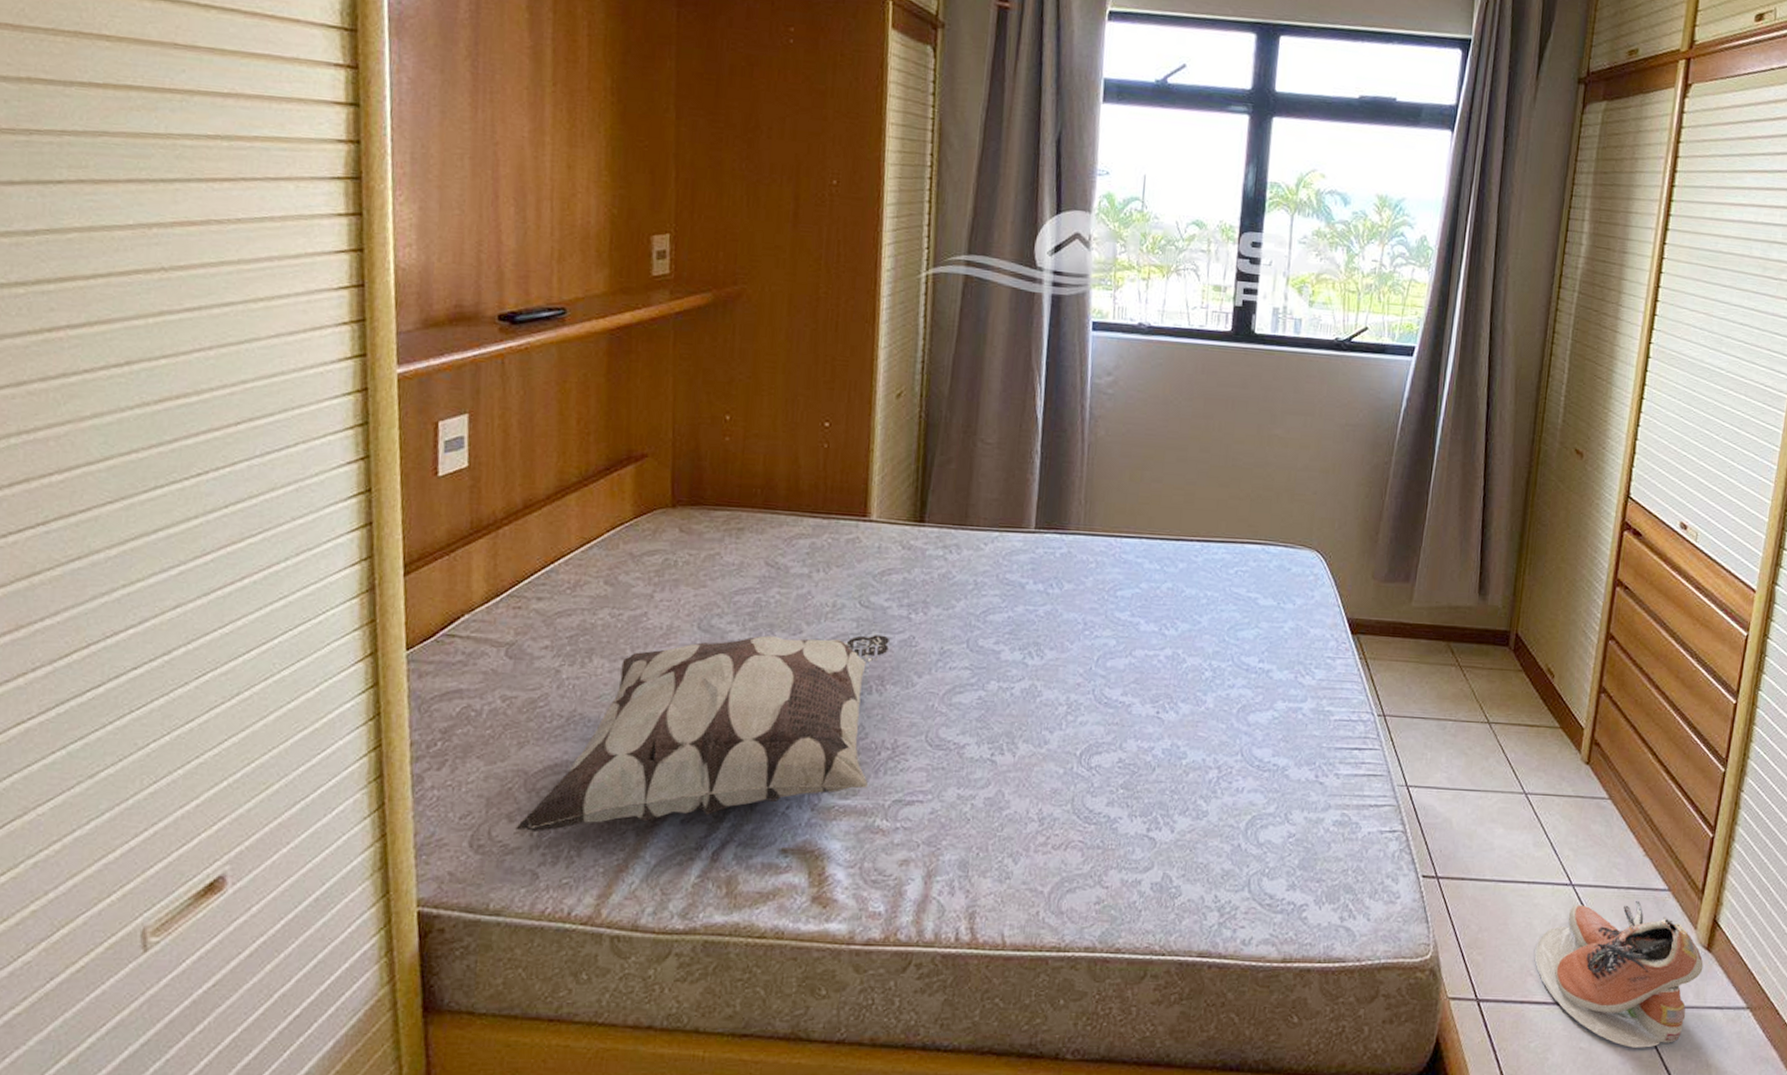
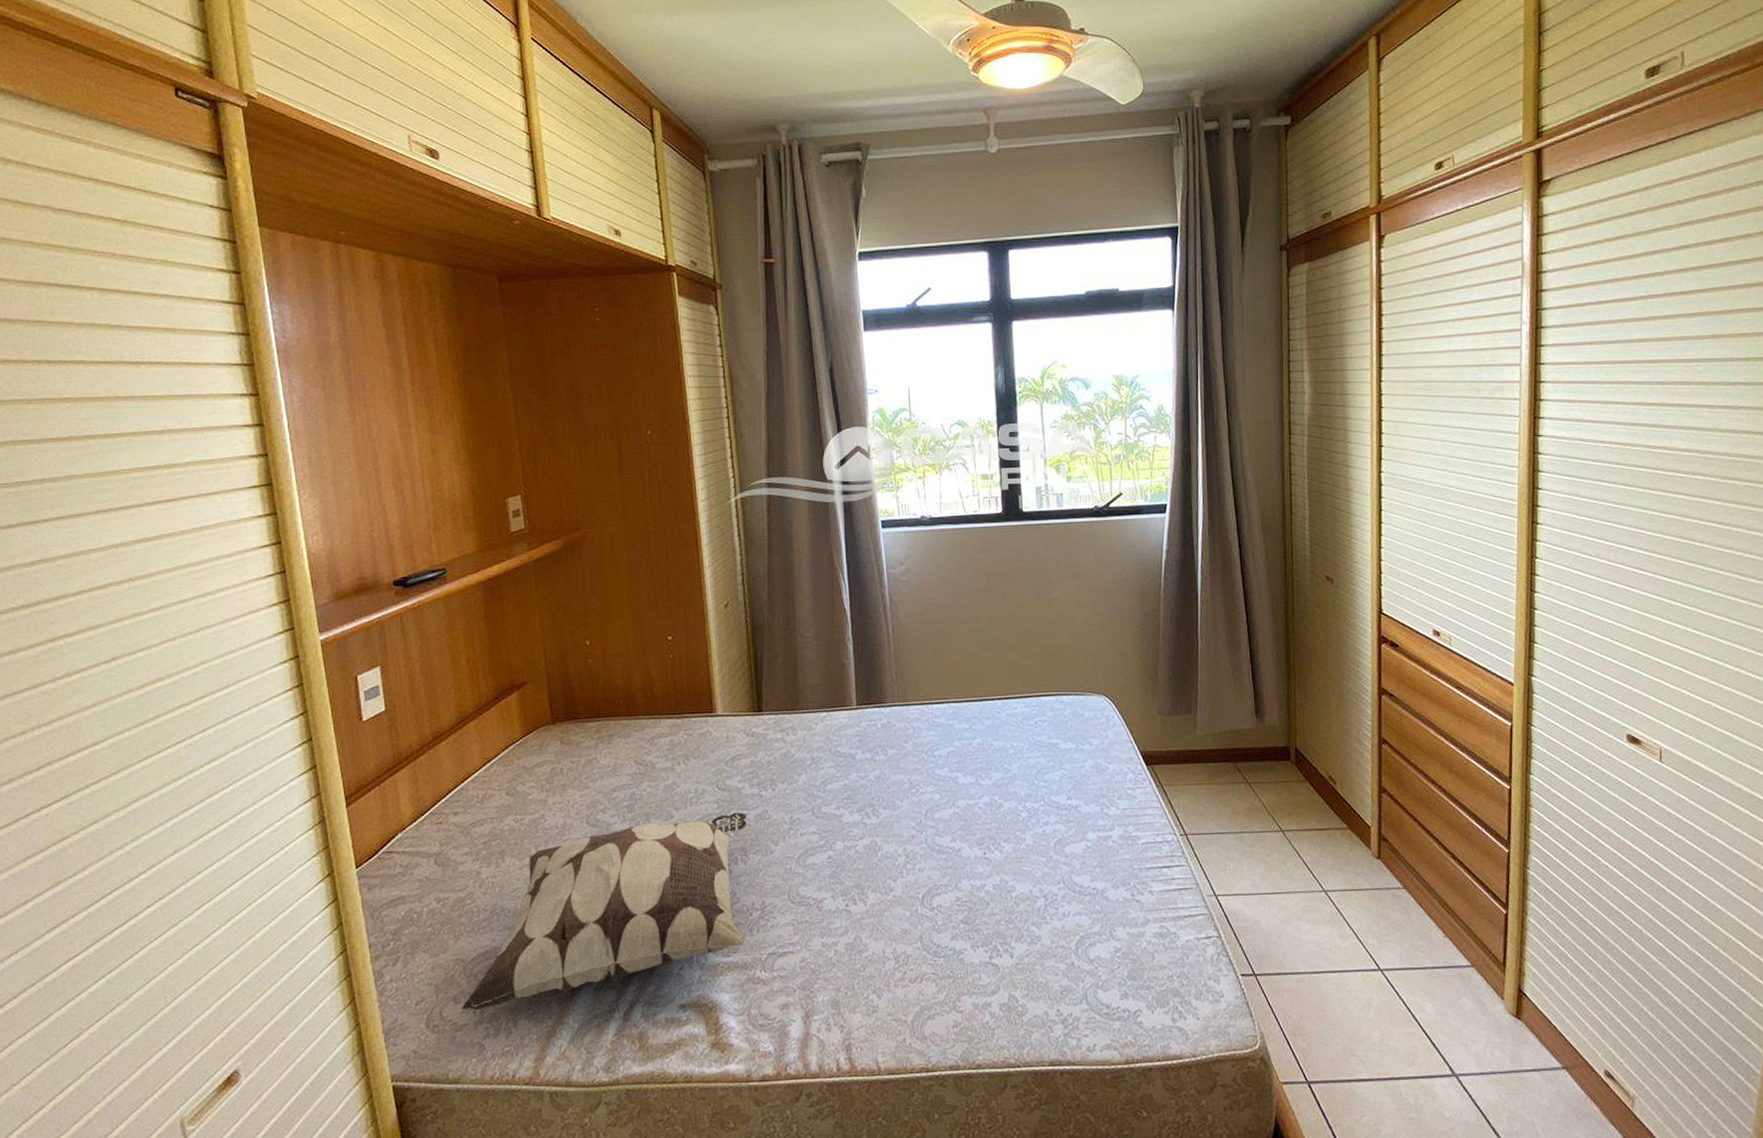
shoe: present [1534,901,1704,1048] -> none [1354,979,1515,1114]

